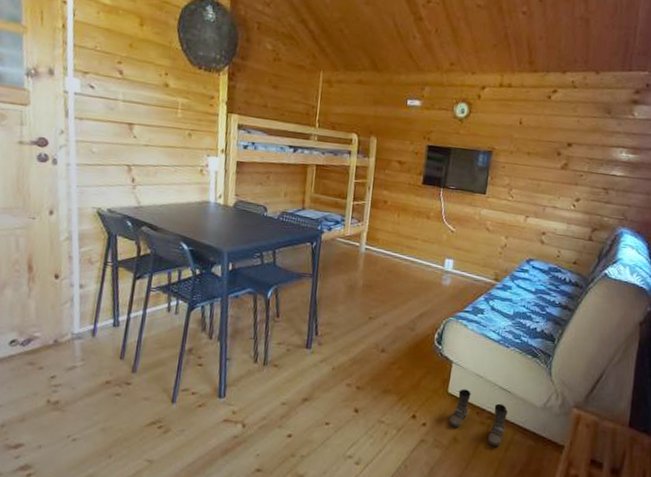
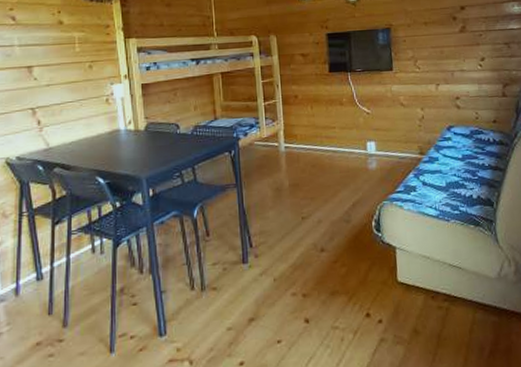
boots: present [449,389,508,447] -> none [405,274,465,331]

